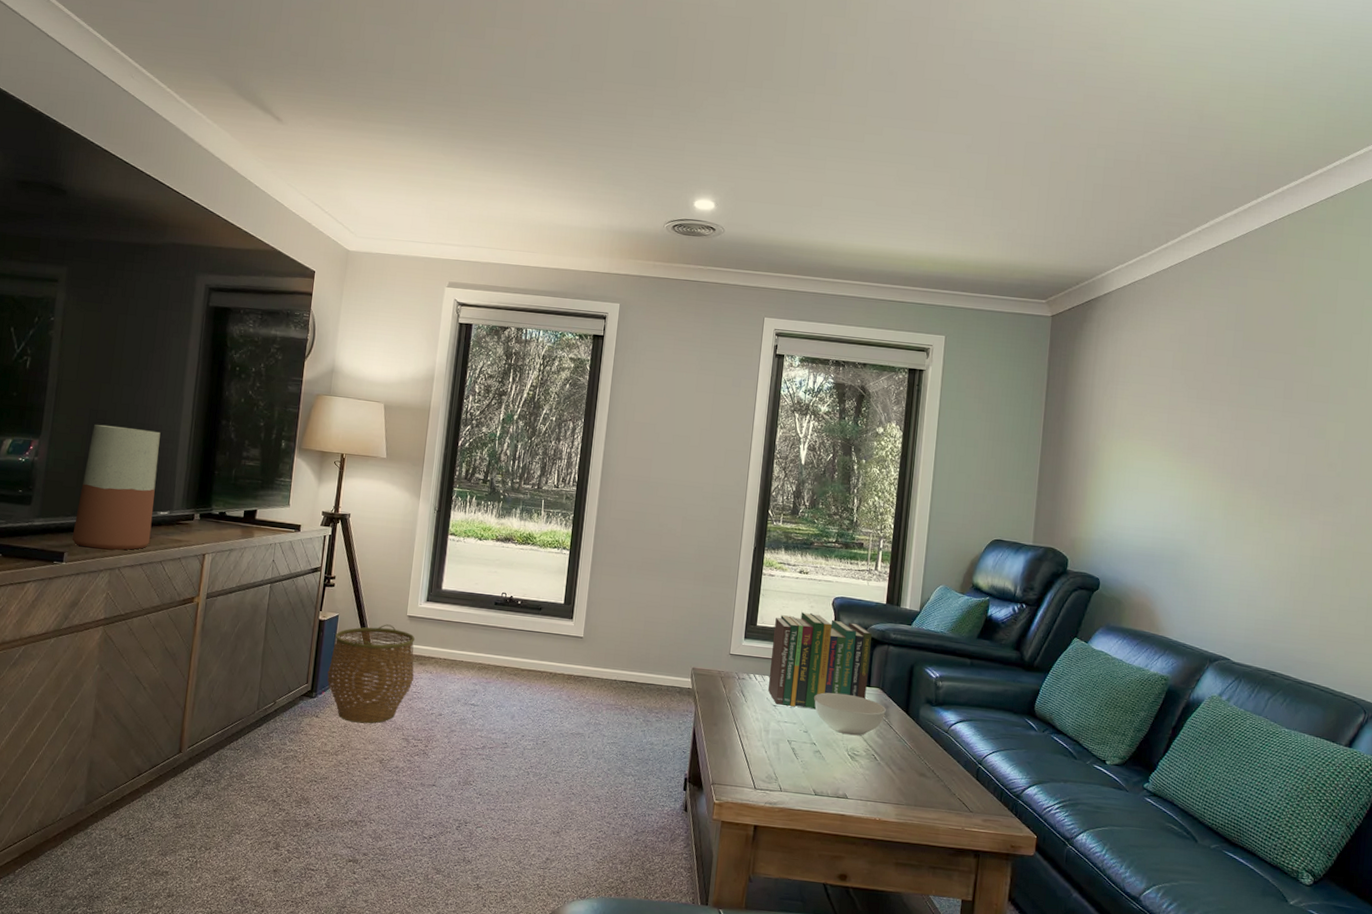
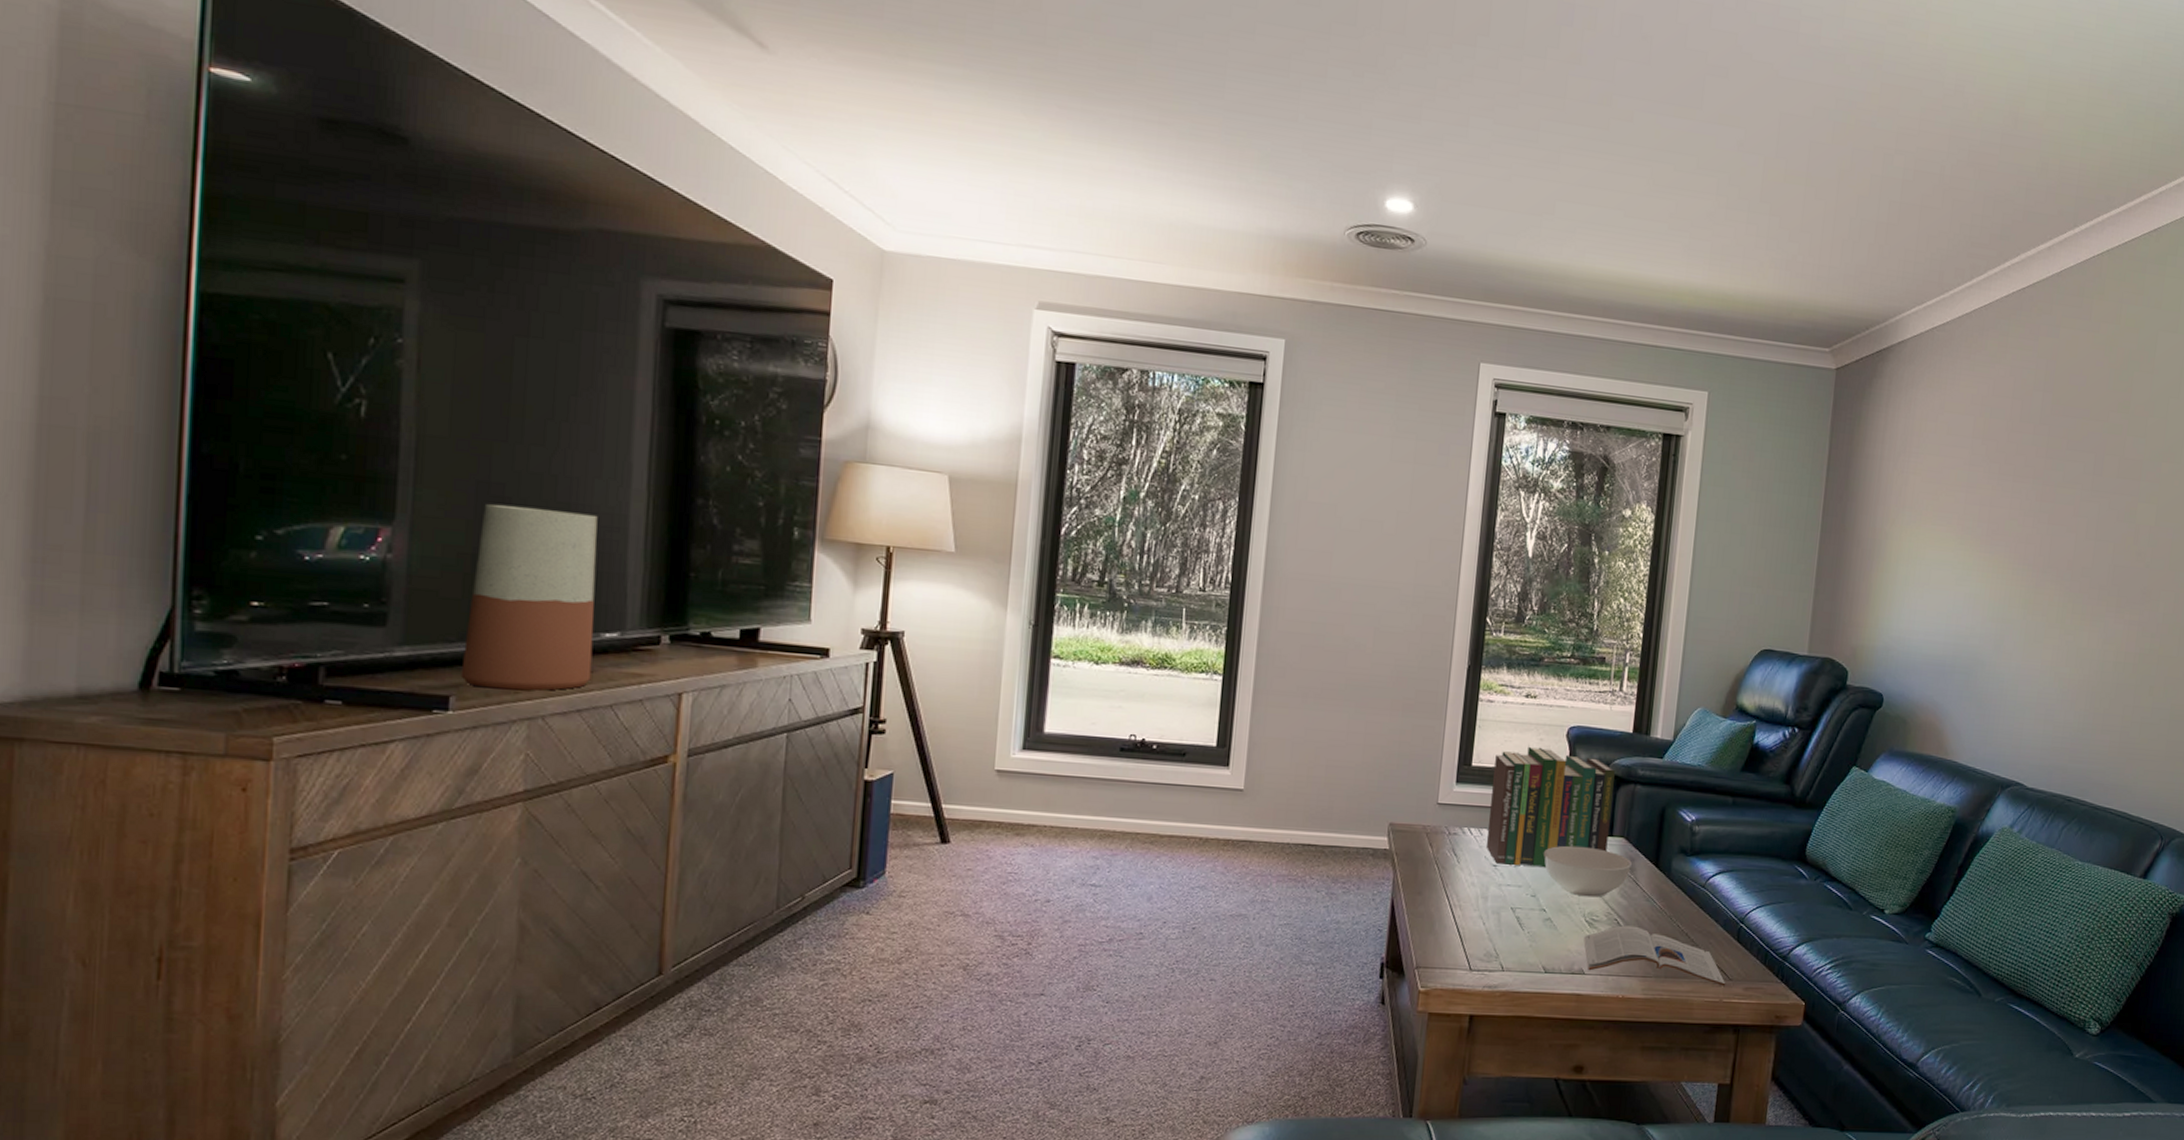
basket: present [327,624,416,724] -> none [879,782,1009,919]
magazine: none [846,760,967,817] -> present [1583,925,1726,986]

